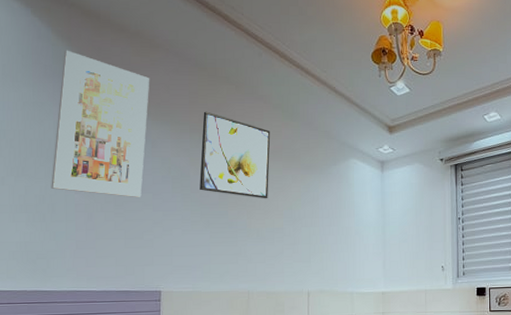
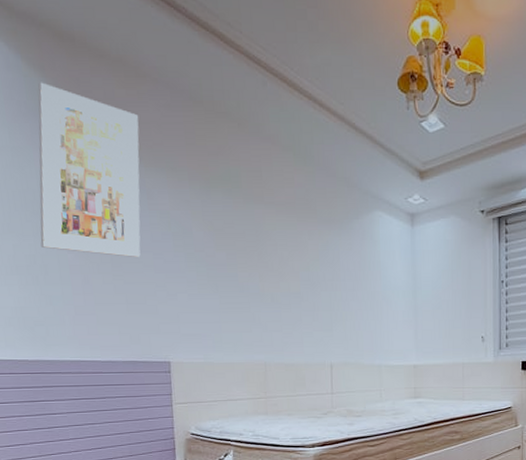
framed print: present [199,111,271,199] -> none [202,155,282,259]

